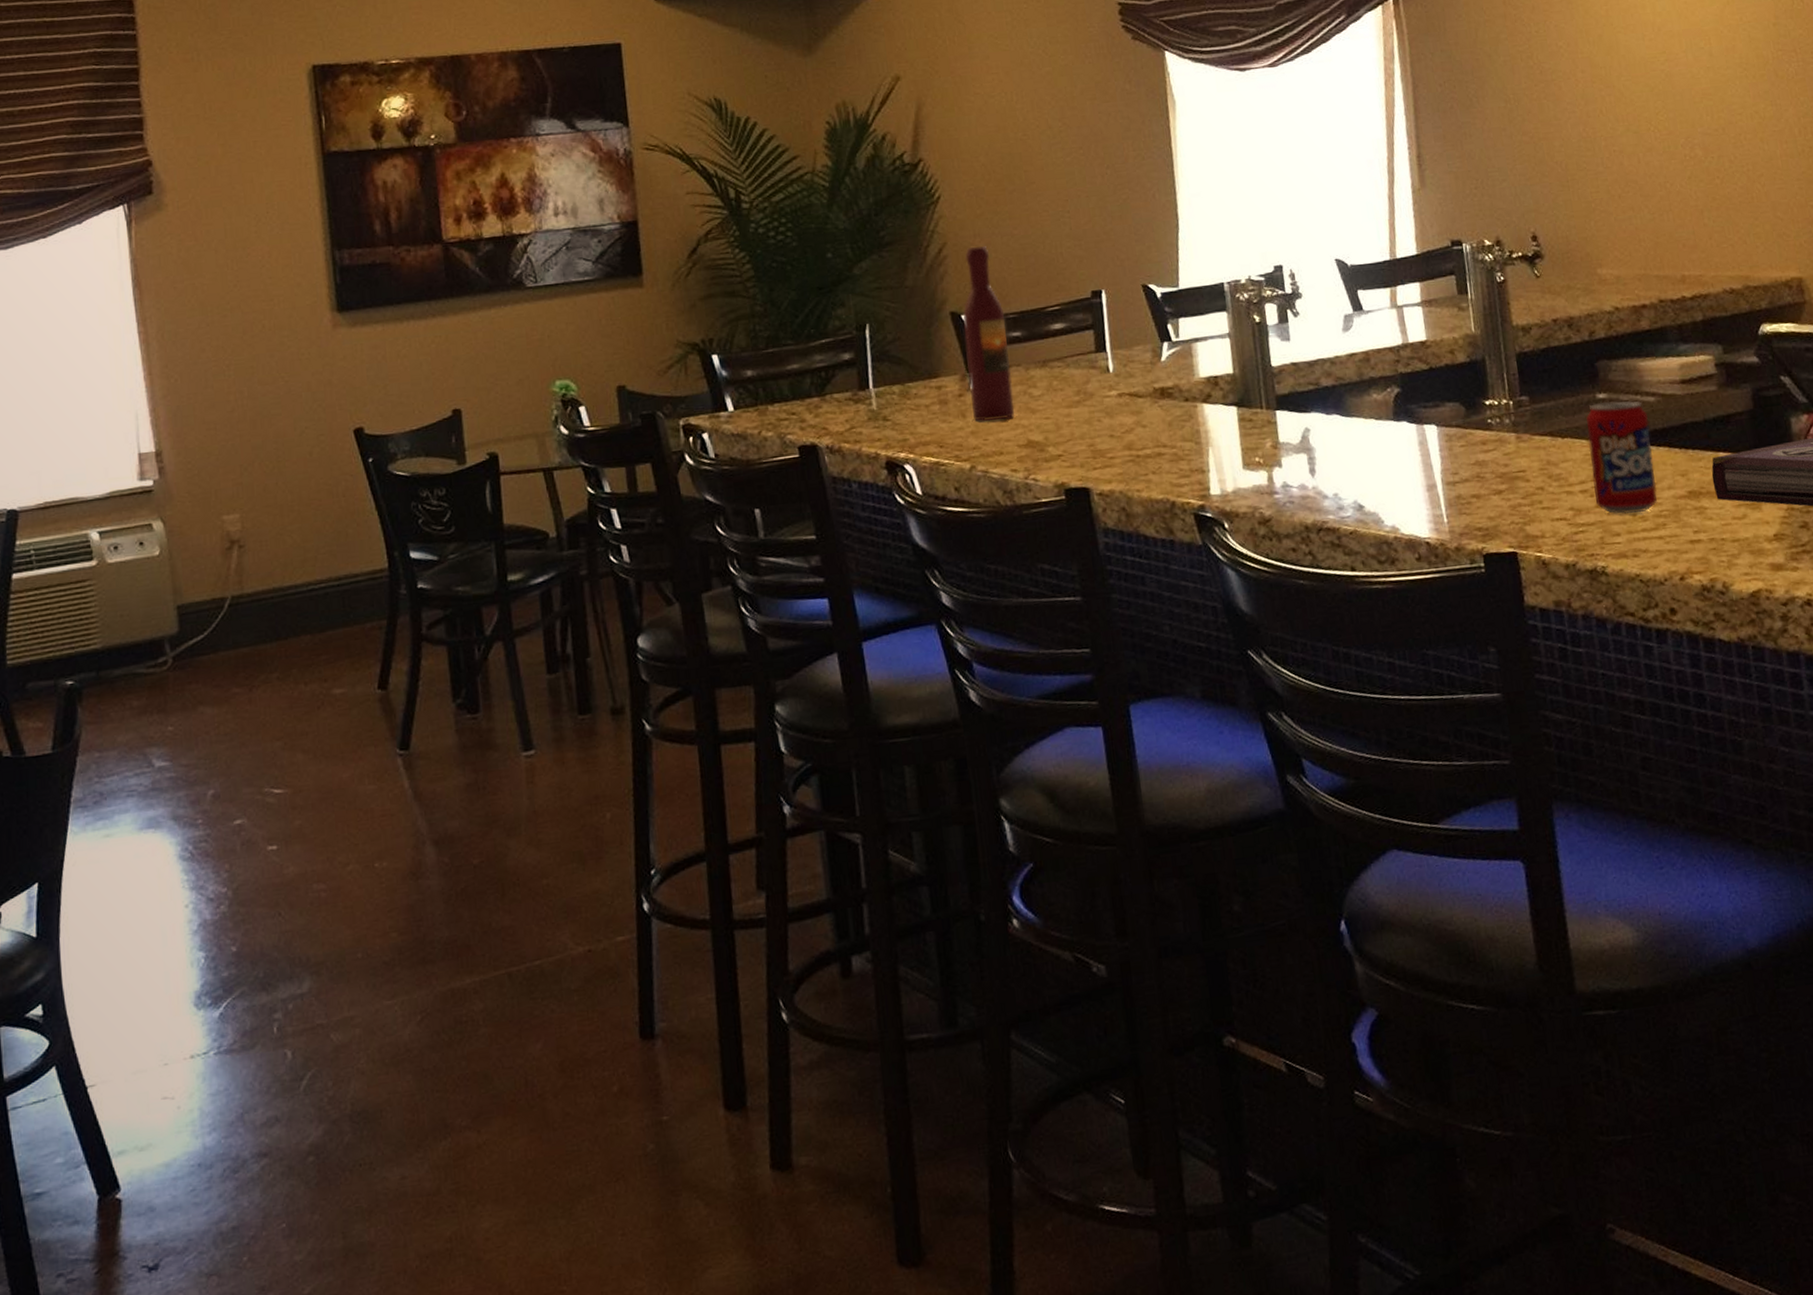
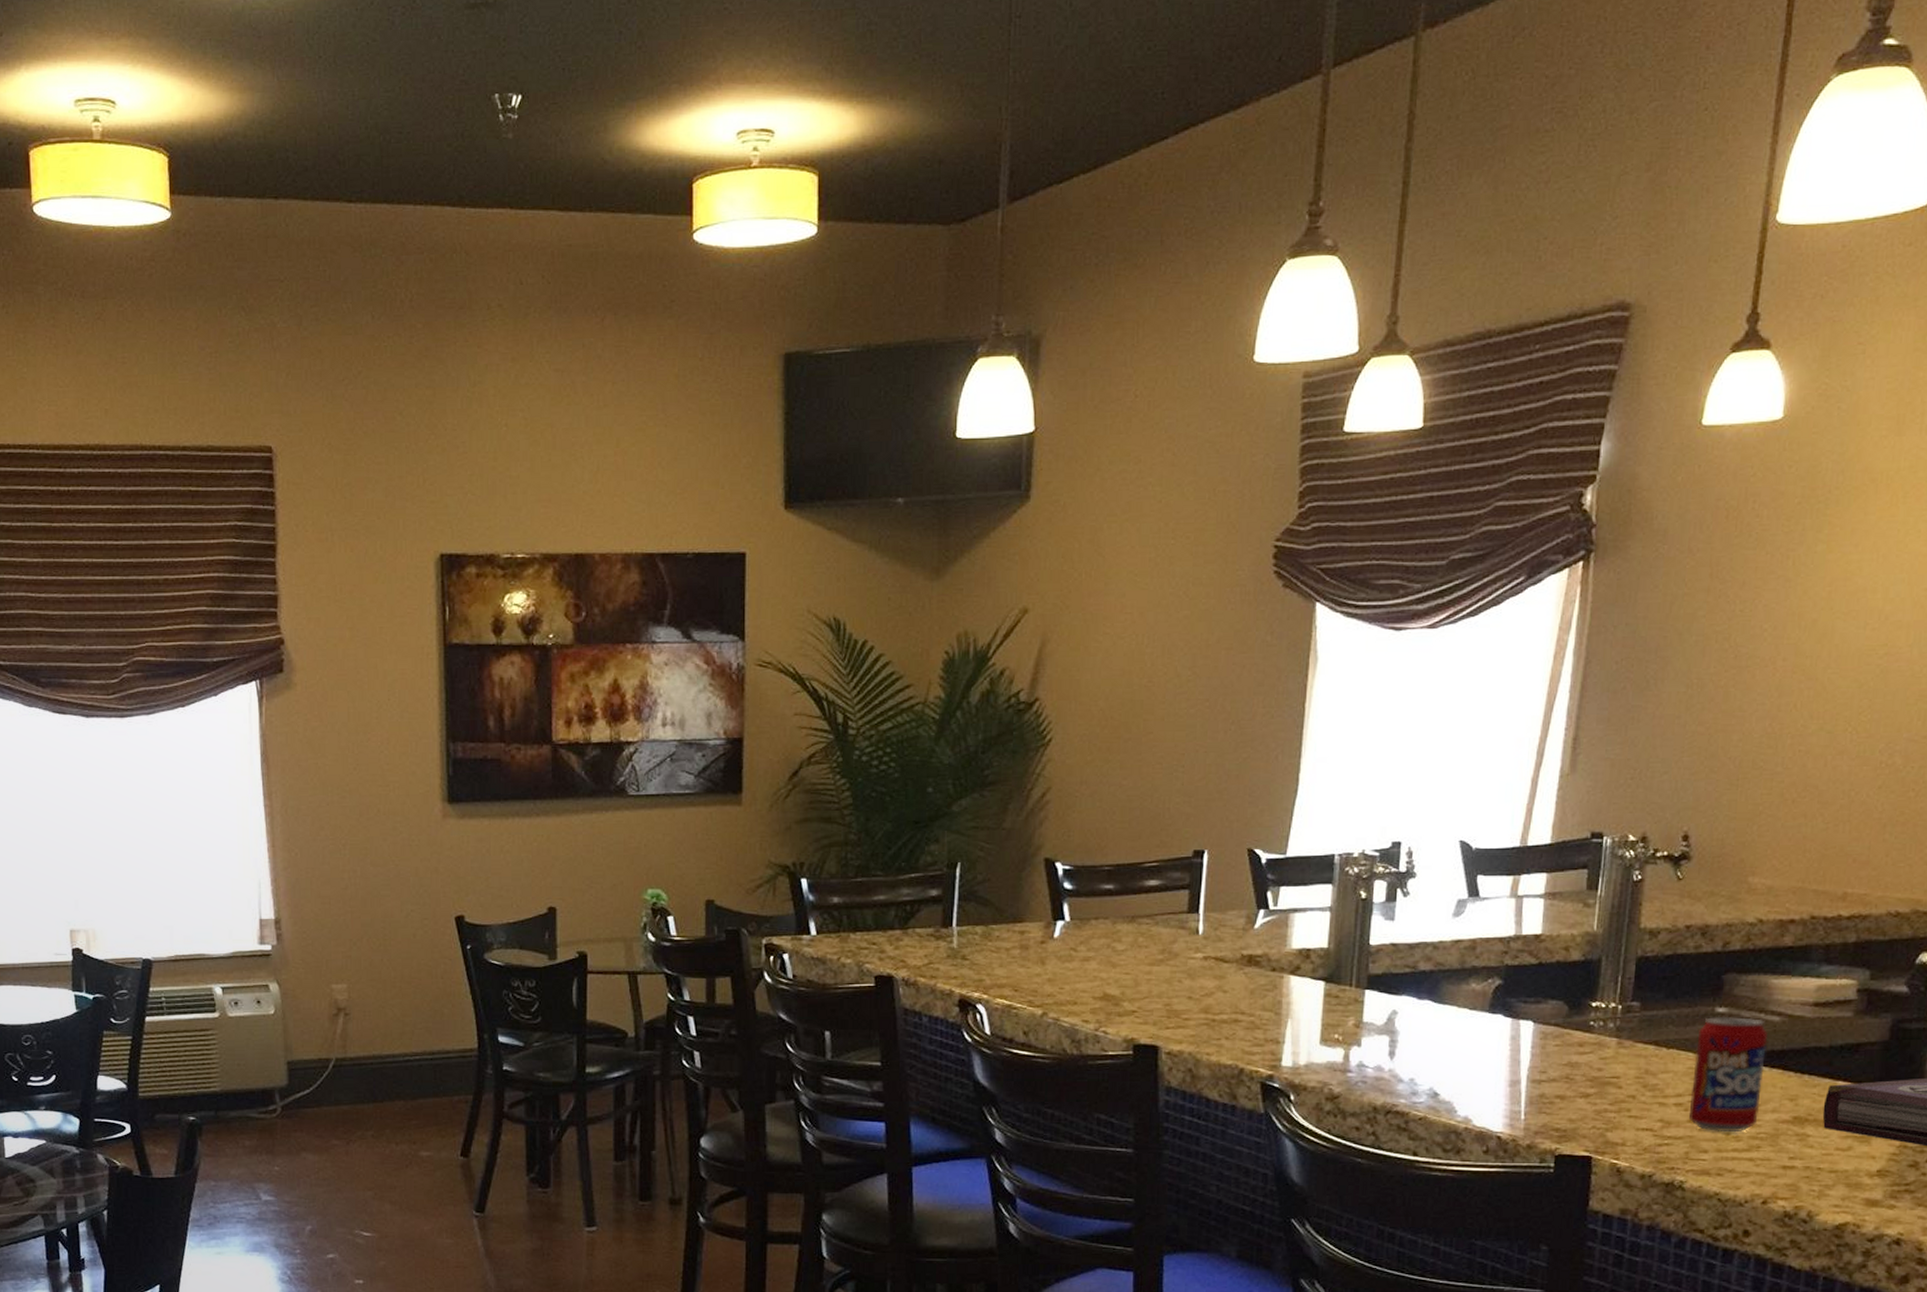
wine bottle: present [963,245,1015,421] -> none [1053,793,1100,971]

